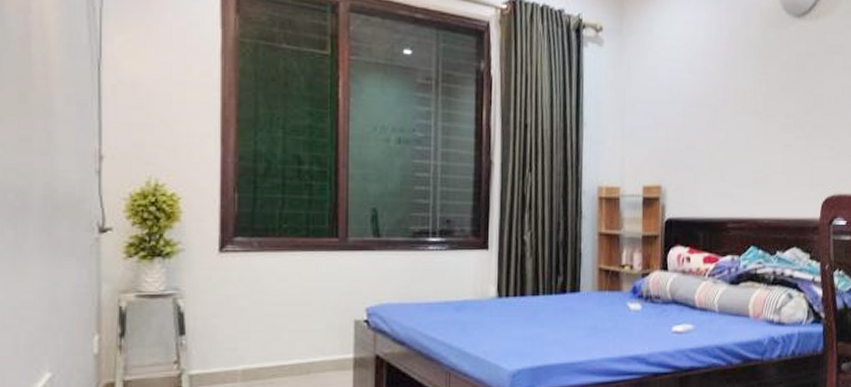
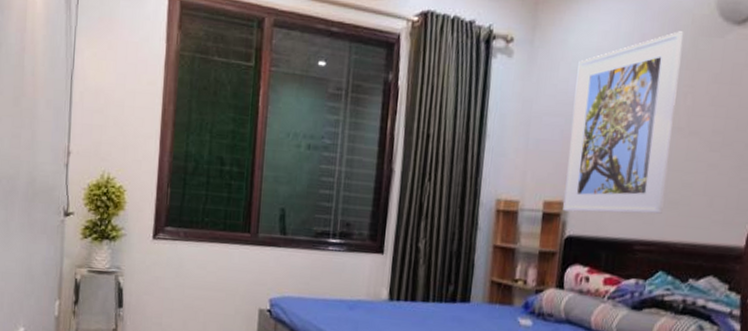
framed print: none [661,22,755,195] -> present [563,31,683,215]

